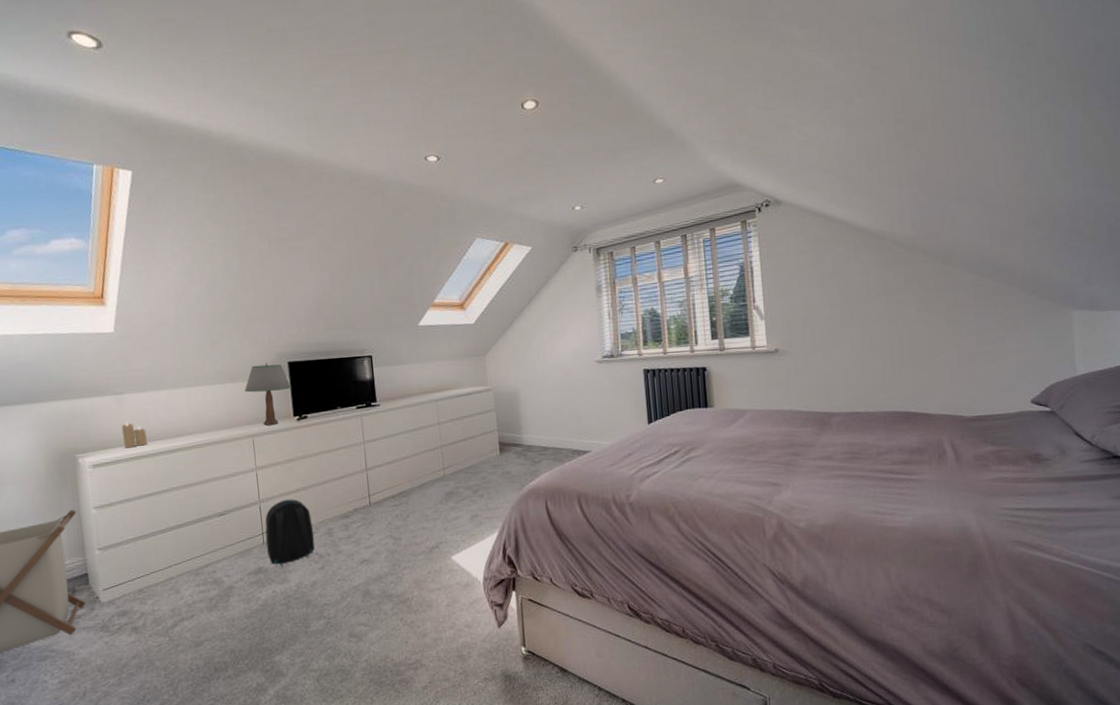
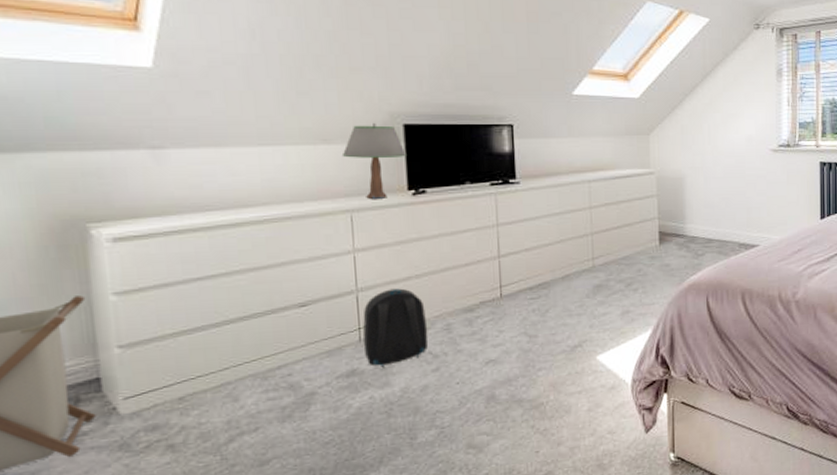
candle: present [121,422,147,448] -> none [159,185,198,219]

